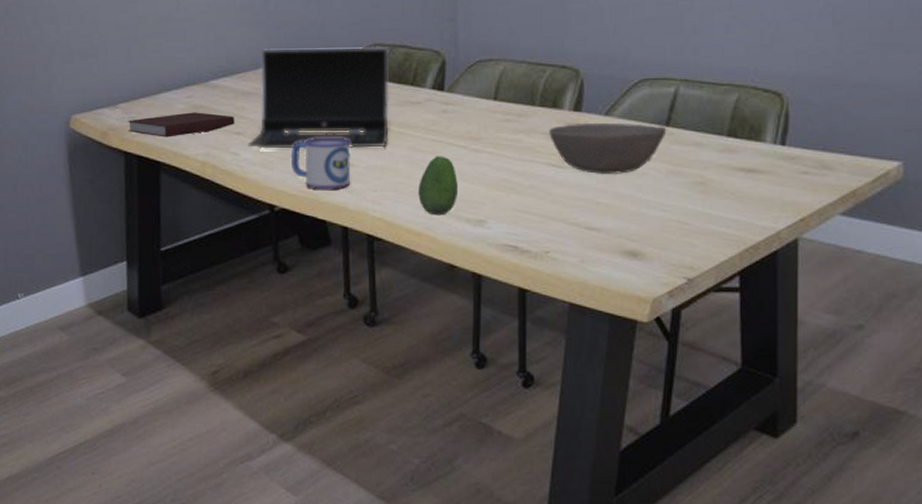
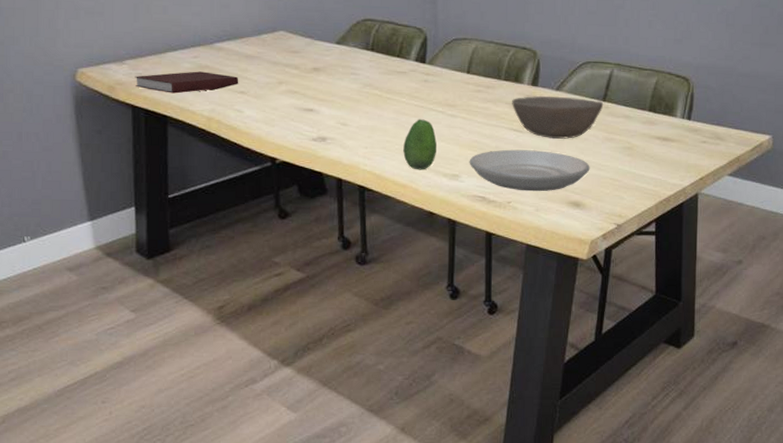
laptop computer: present [247,46,389,149] -> none [250,17,379,110]
mug: present [290,137,351,190] -> none [290,99,345,146]
plate: none [497,188,650,239] -> present [469,149,590,192]

